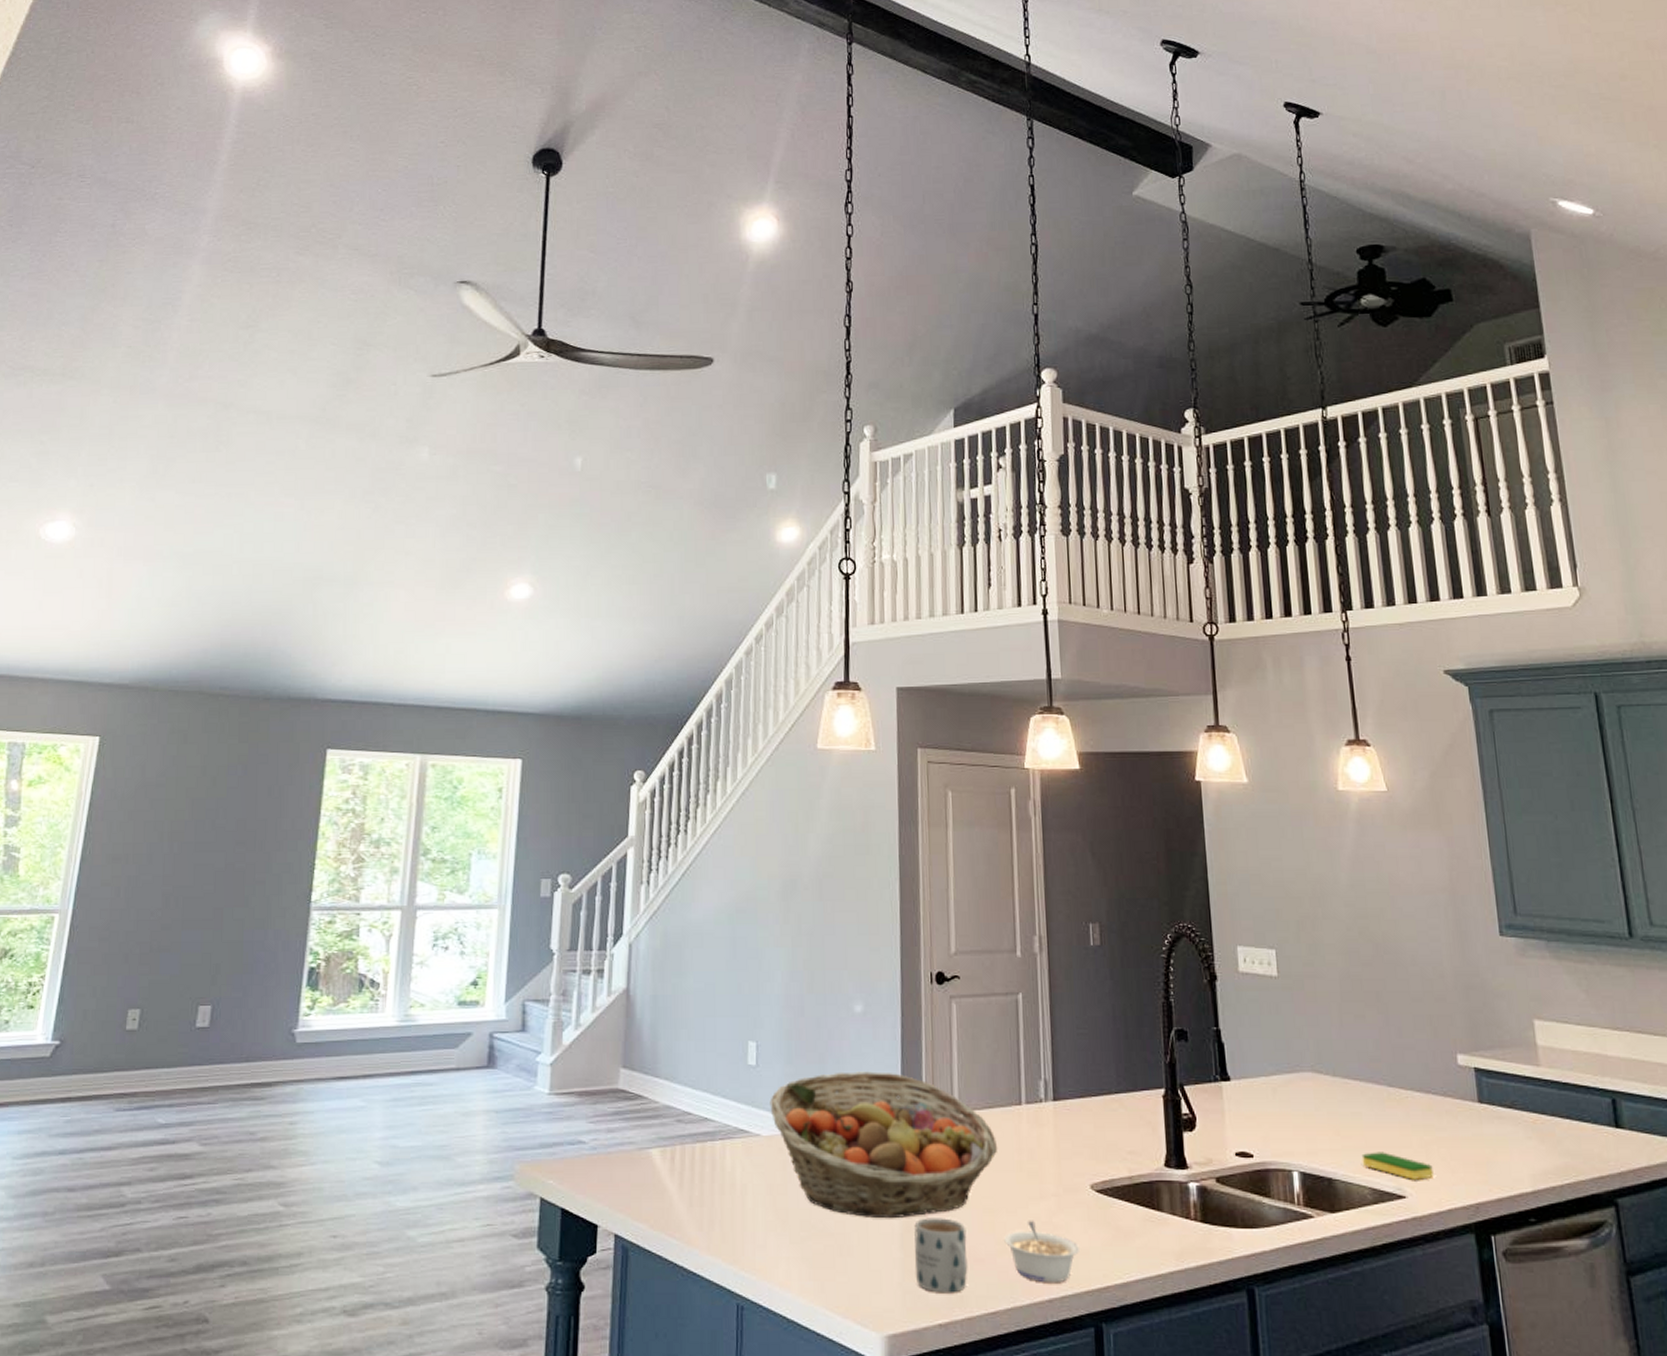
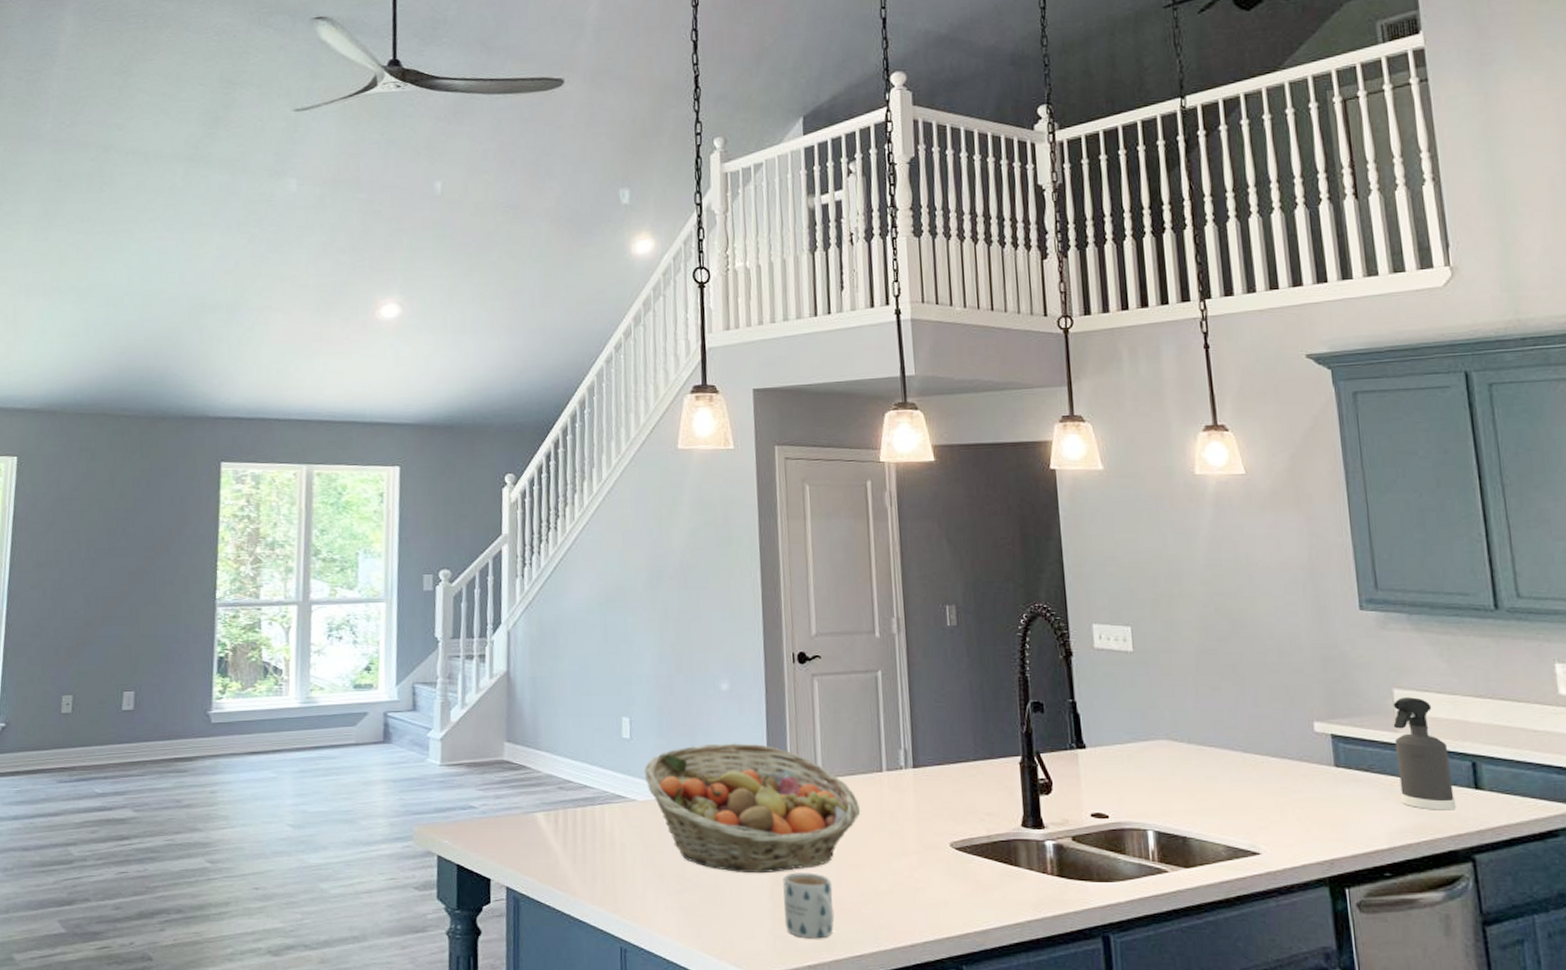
legume: present [1004,1220,1081,1283] -> none [868,874,941,930]
dish sponge: present [1361,1152,1434,1180] -> none [1216,812,1288,838]
spray bottle: none [1534,1029,1598,1151] -> present [1393,697,1457,810]

